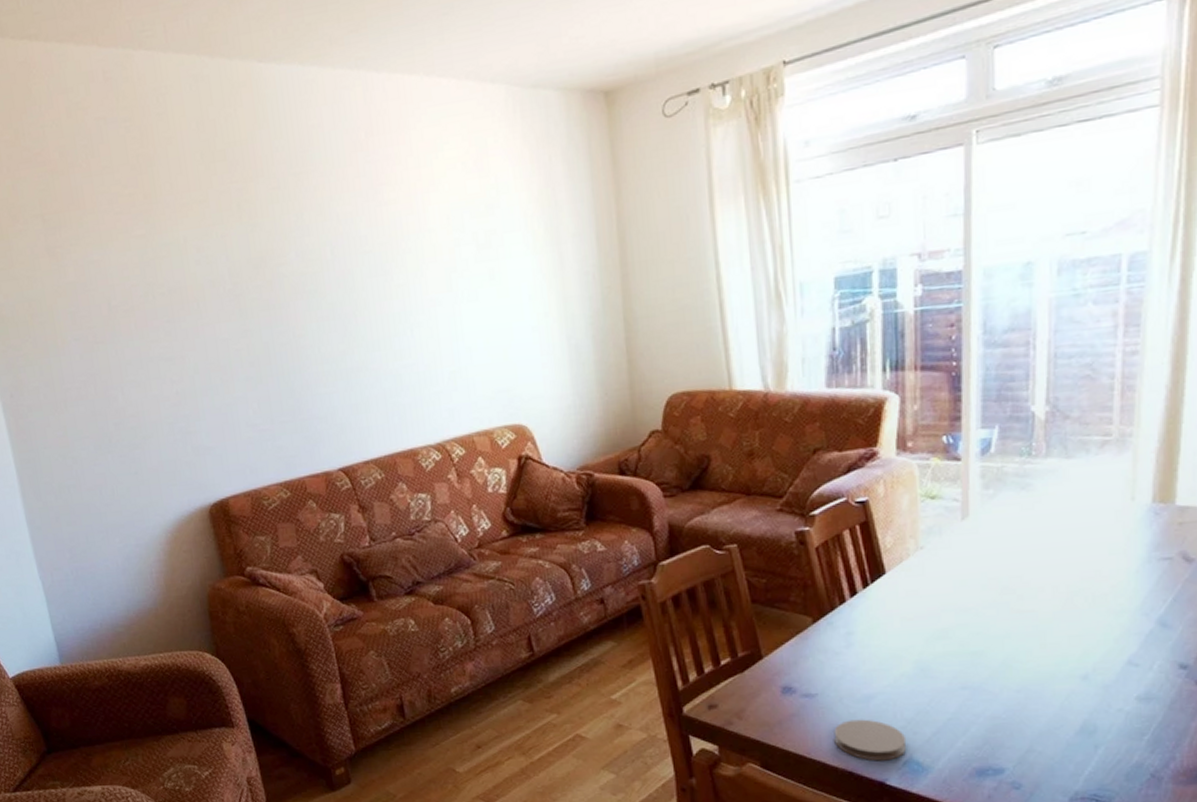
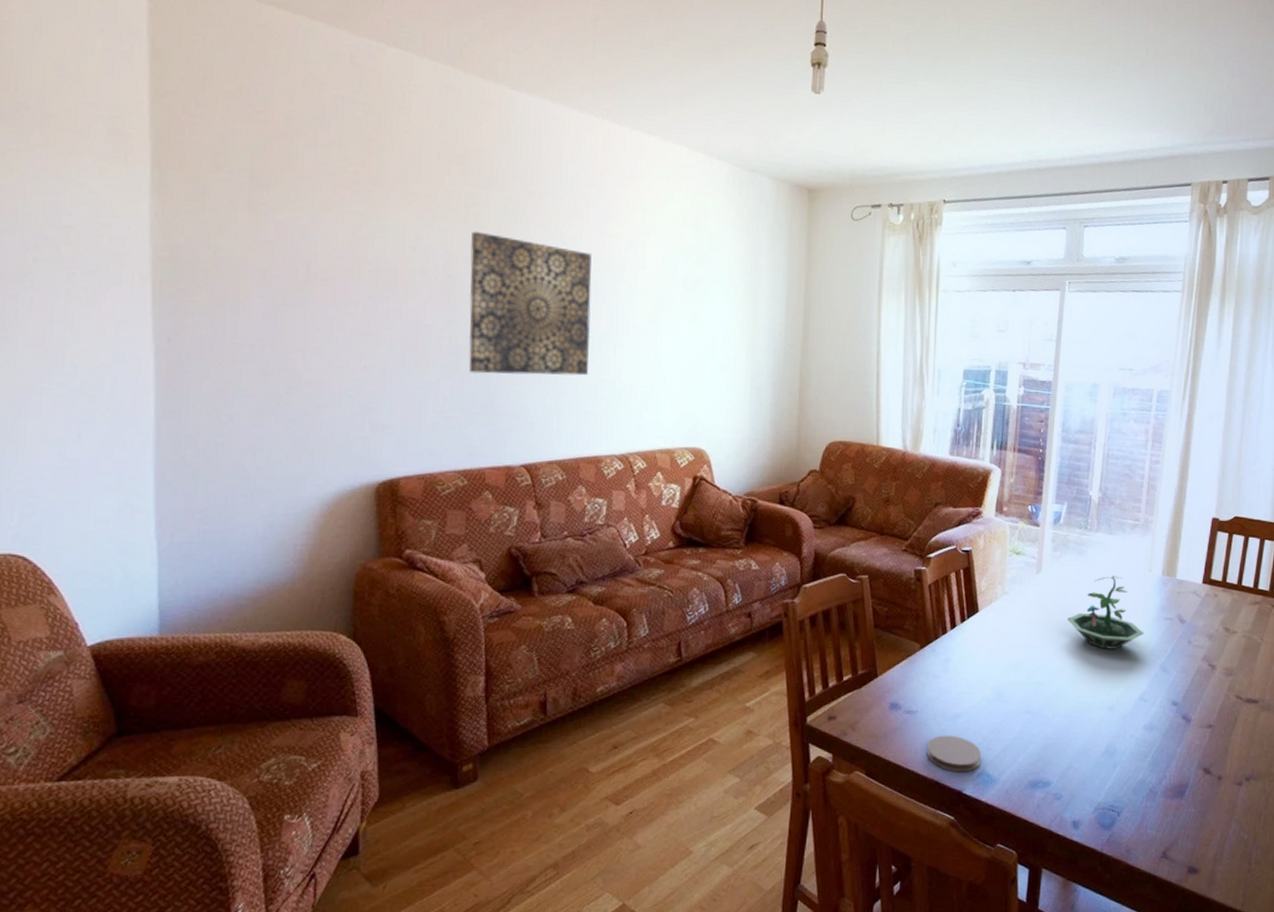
wall art: none [248,227,390,382] -> present [468,231,592,376]
terrarium: none [1010,511,1129,605] -> present [1067,576,1144,649]

